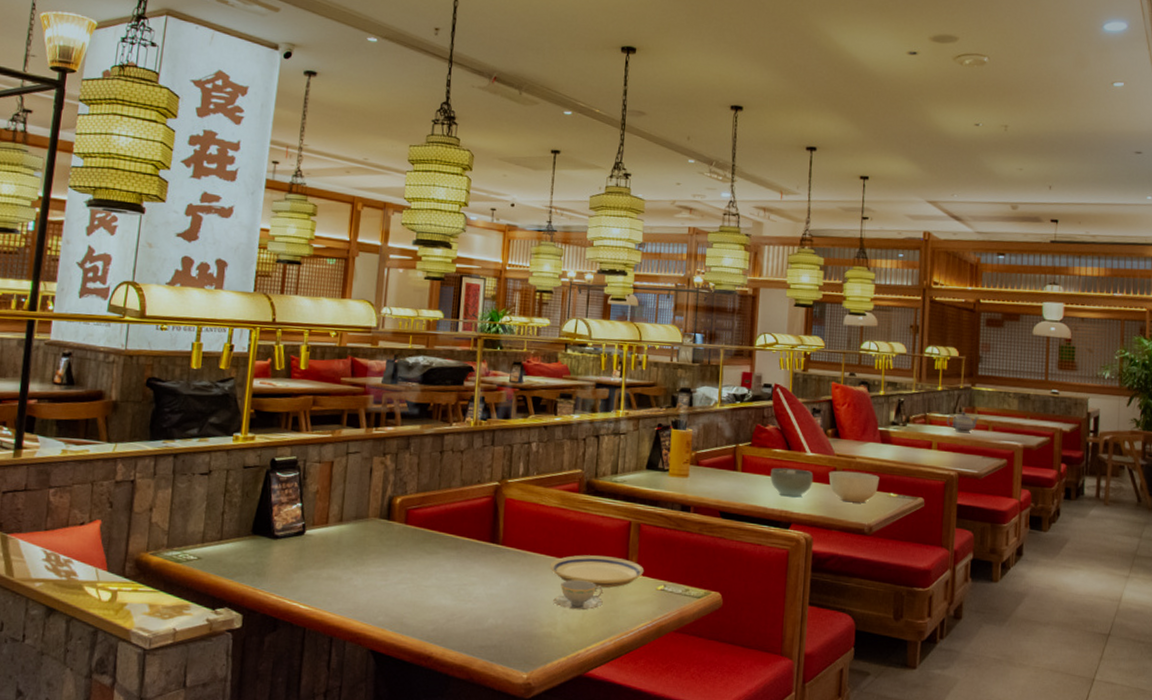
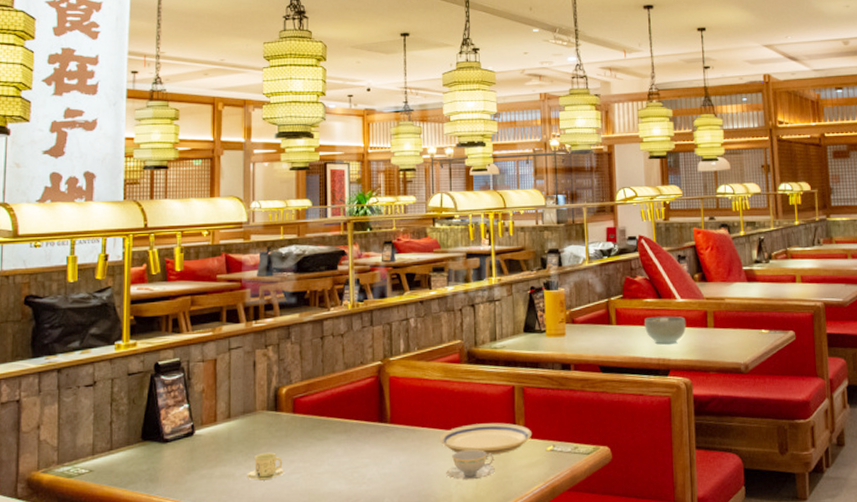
cup and saucer: none [353,559,391,587] -> present [247,452,284,481]
bowl: present [828,470,880,503] -> none [700,312,750,343]
teapot: present [947,412,979,433] -> none [807,243,838,264]

